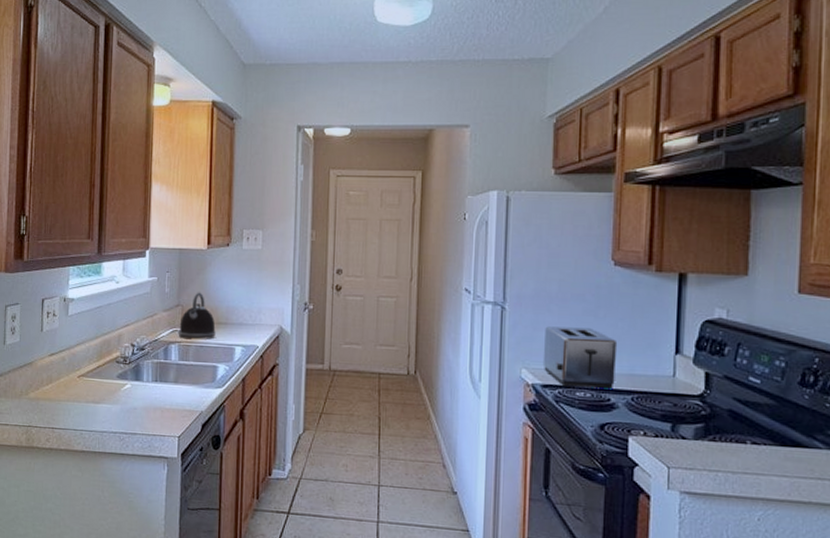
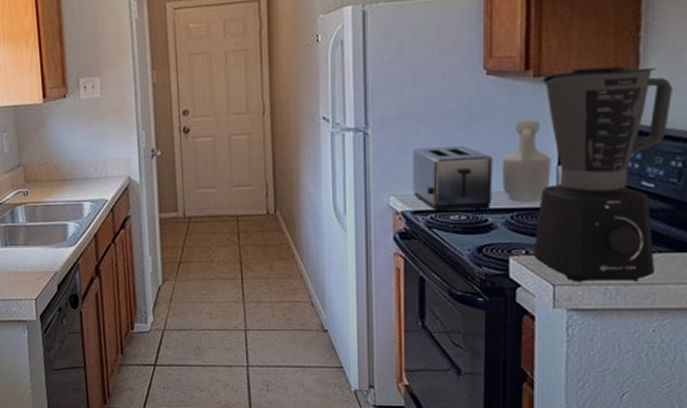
kettle: present [179,292,216,340] -> none [23,149,62,200]
ceramic jug: none [624,310,669,388] -> present [502,120,551,204]
blender: none [650,268,777,471] -> present [533,66,672,282]

